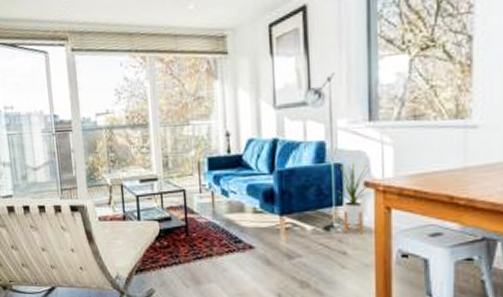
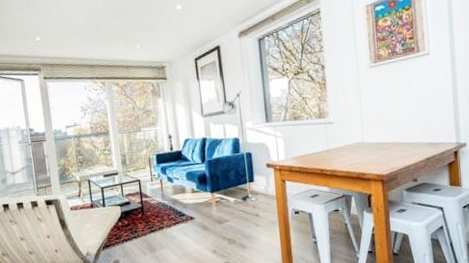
house plant: present [335,161,370,235] -> none [247,150,271,201]

